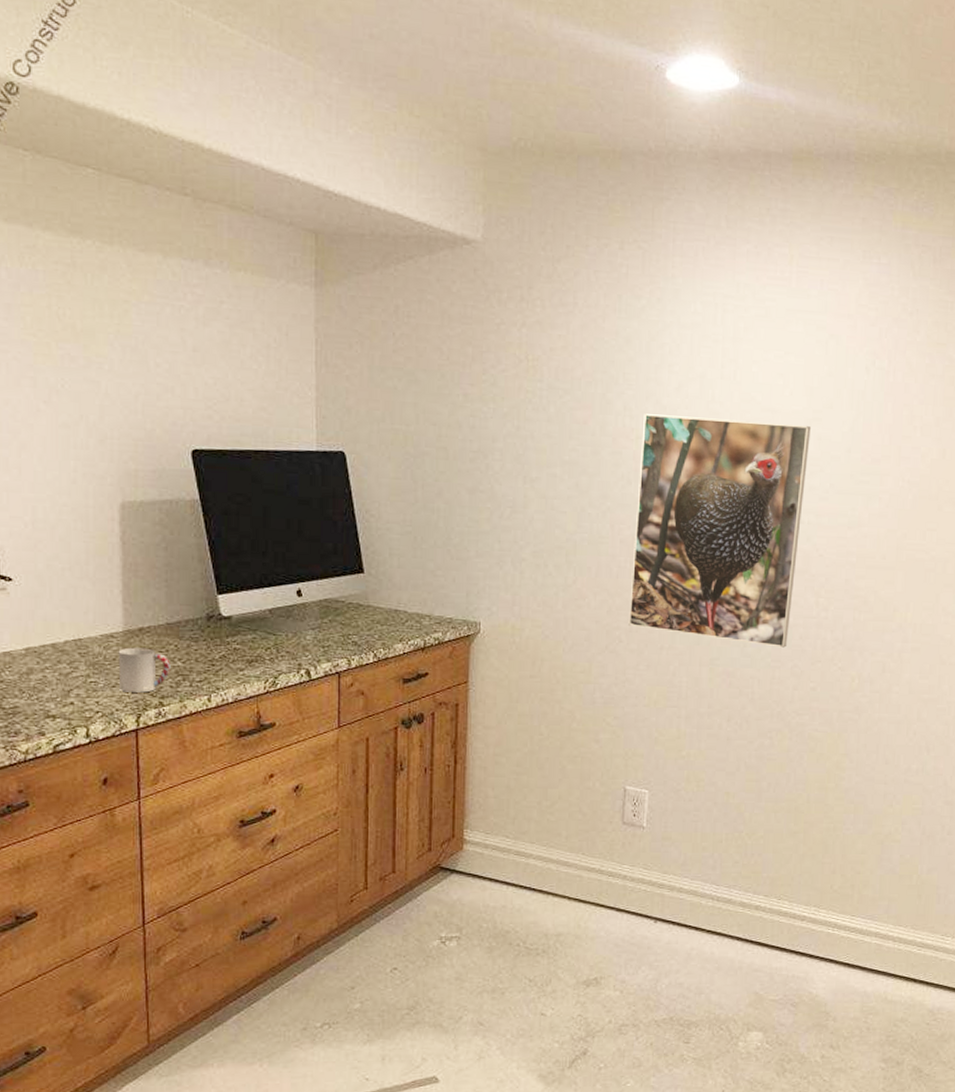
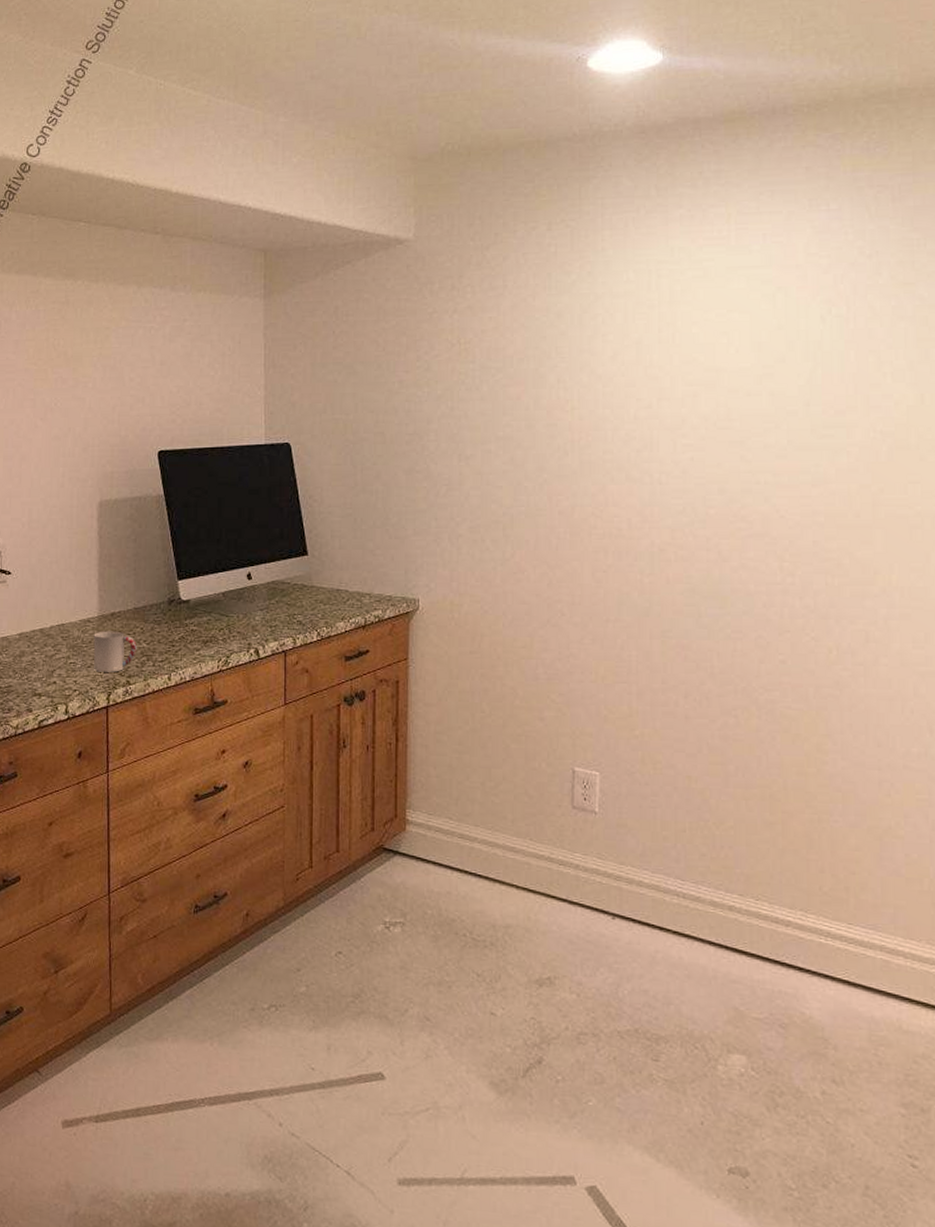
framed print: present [629,414,812,648] -> none [571,382,762,617]

